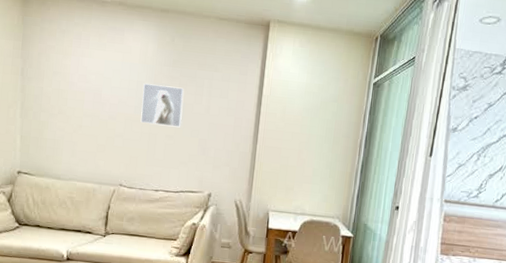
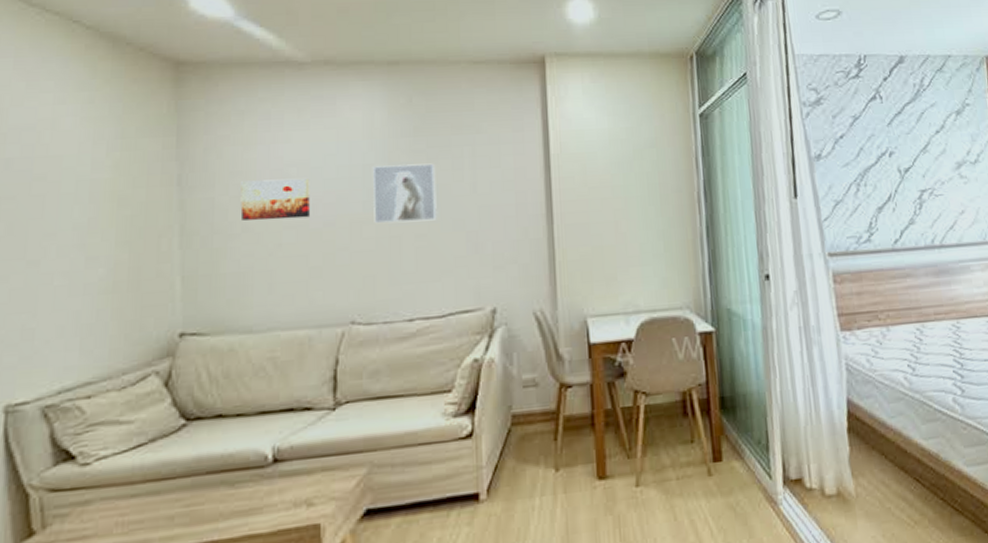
wall art: none [58,79,103,111] -> present [240,178,310,221]

